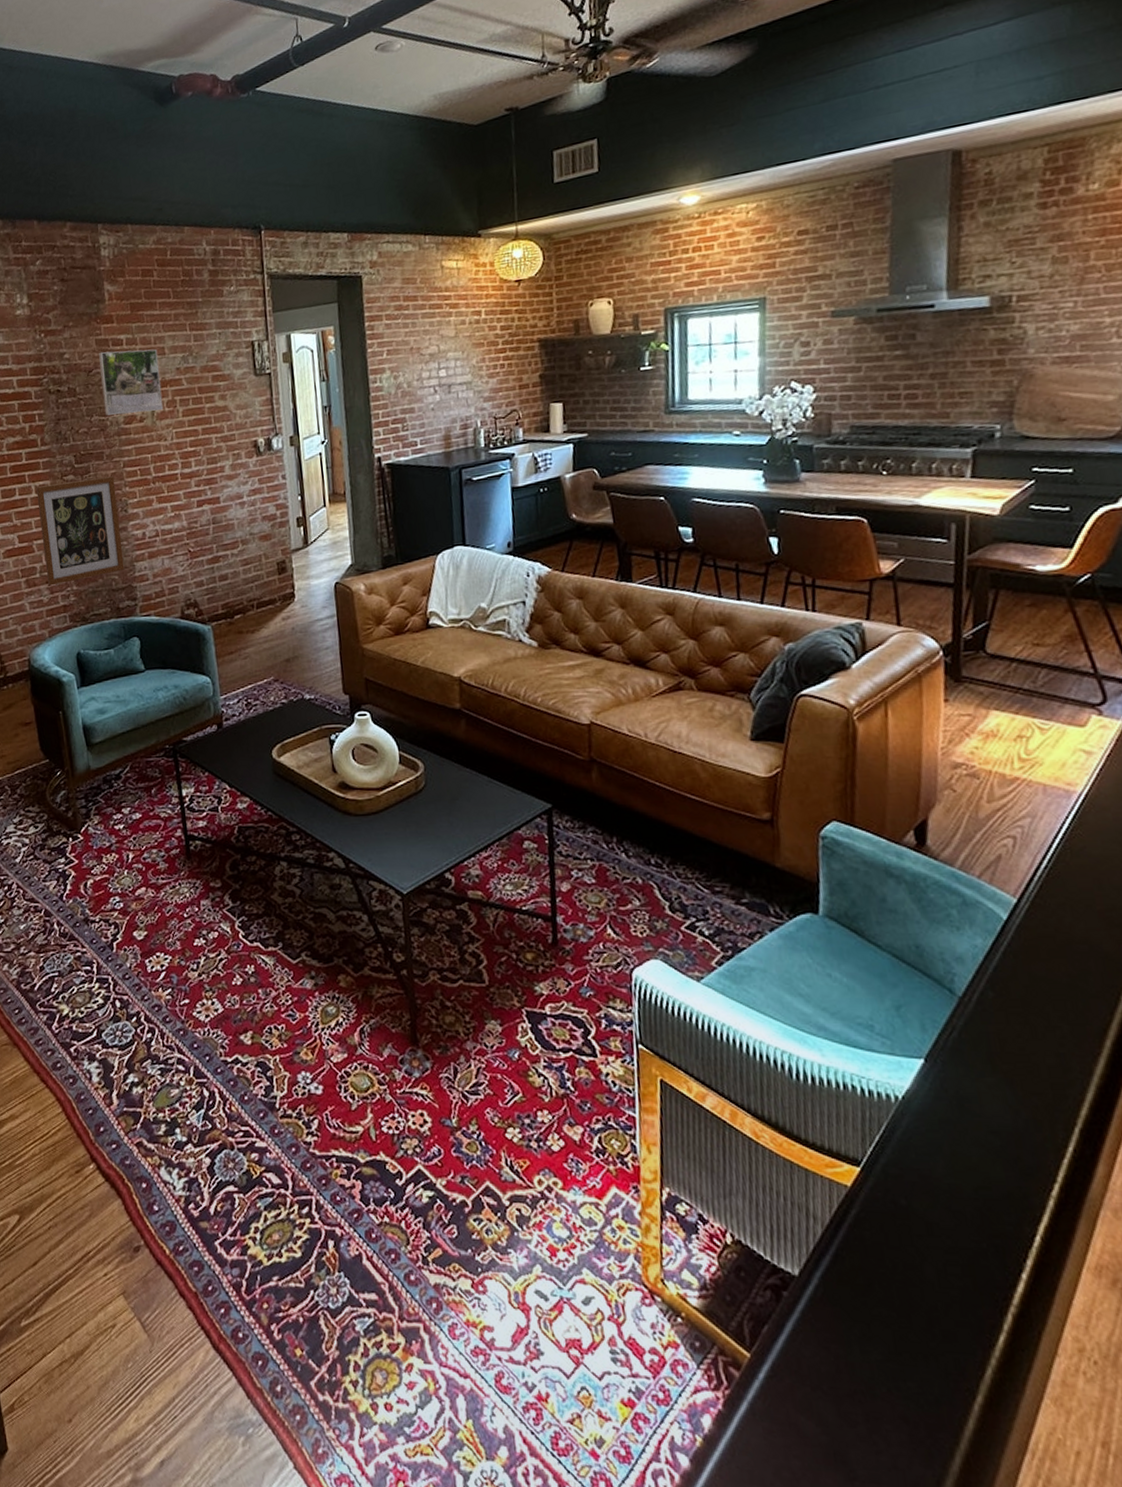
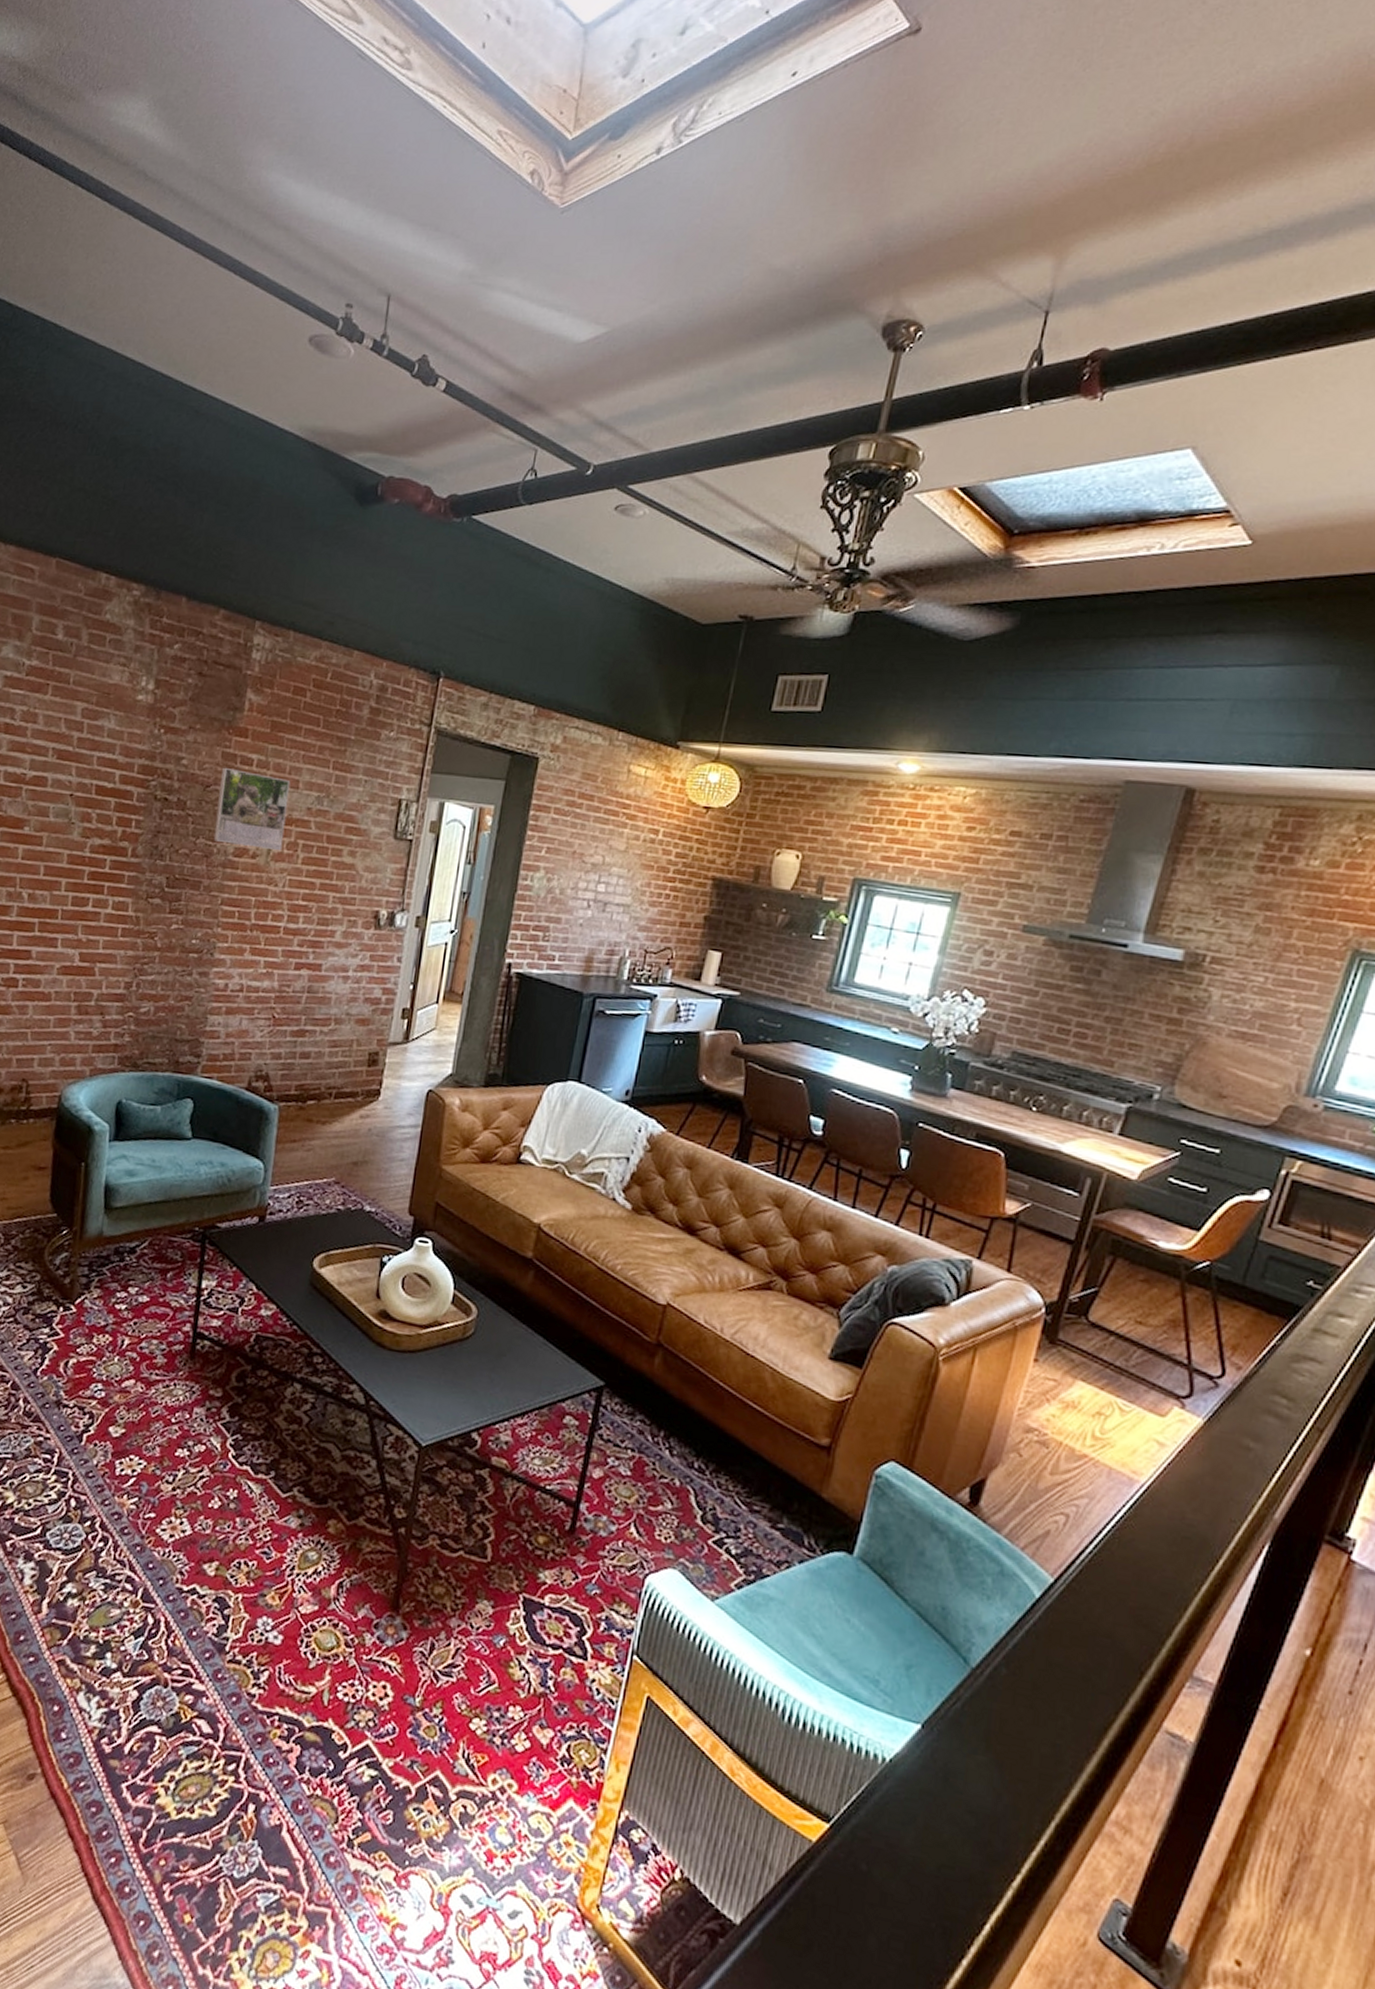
wall art: present [36,475,125,586] -> none [102,902,208,1021]

